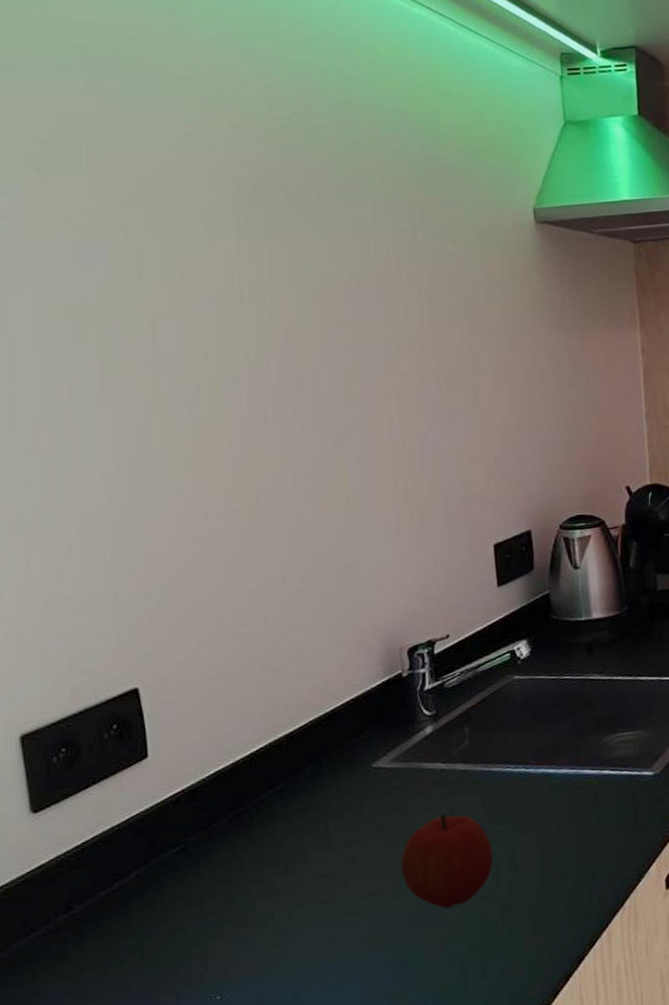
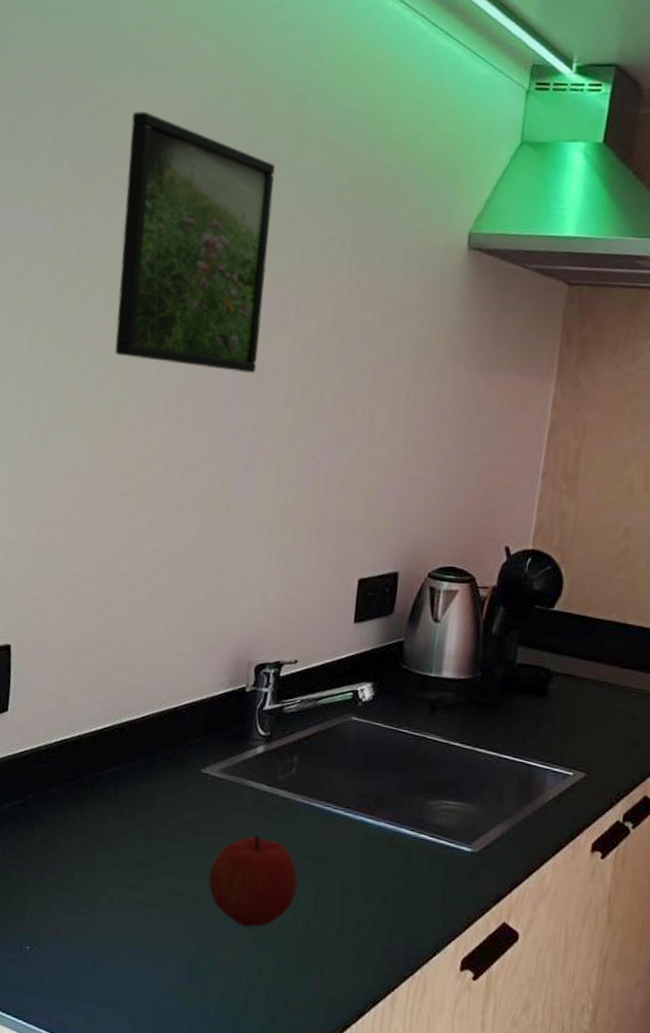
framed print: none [172,134,352,374] -> present [114,111,275,374]

